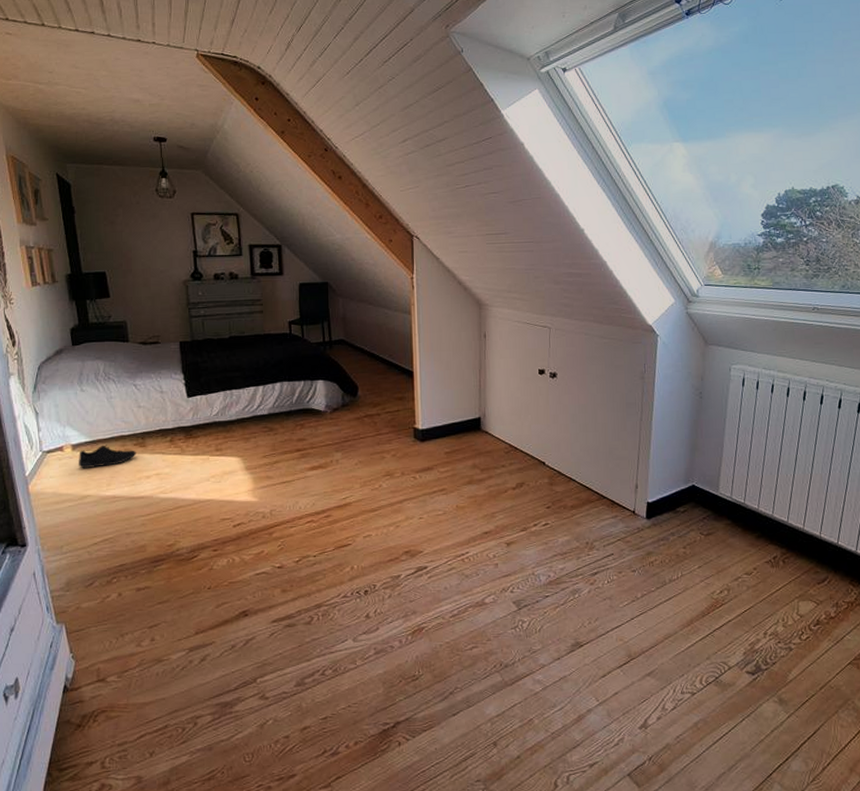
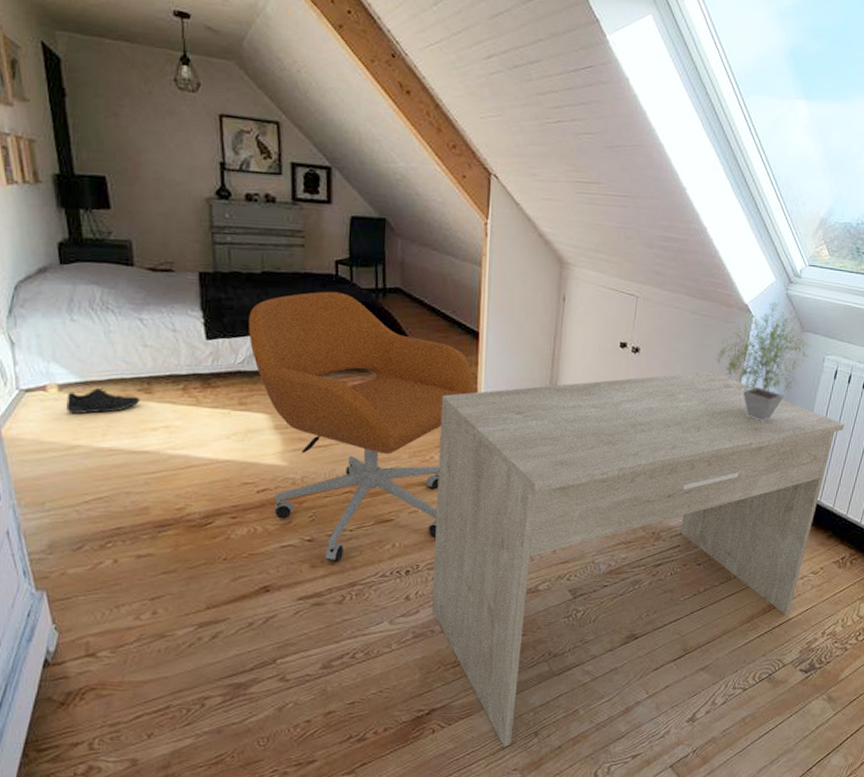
office chair: none [221,347,413,586] -> present [249,291,475,562]
desk: none [385,388,759,758] -> present [431,371,845,747]
potted plant: none [627,321,718,431] -> present [715,302,813,421]

